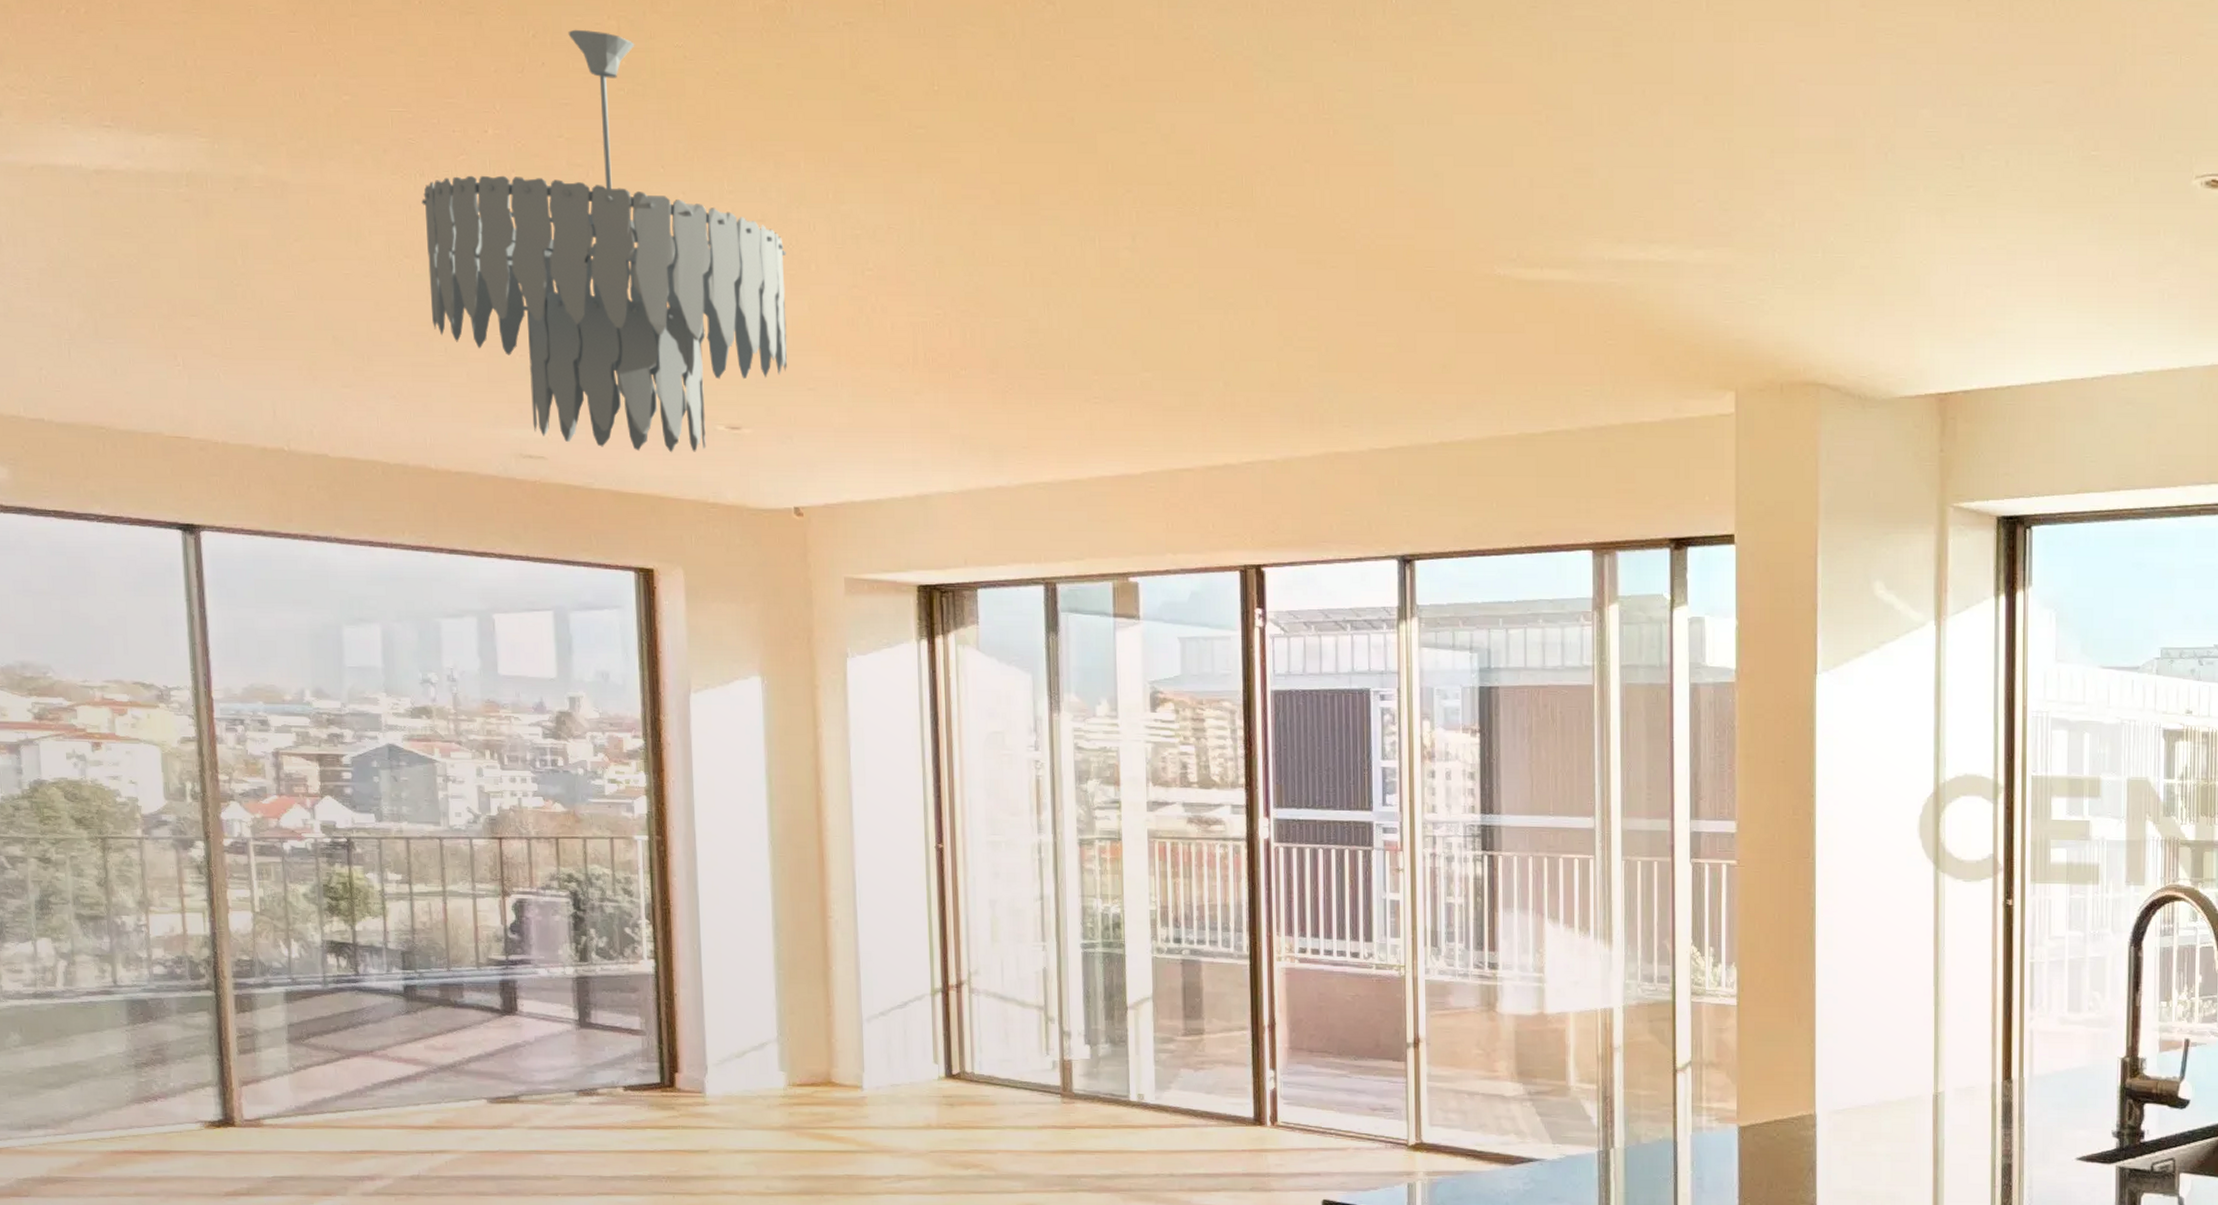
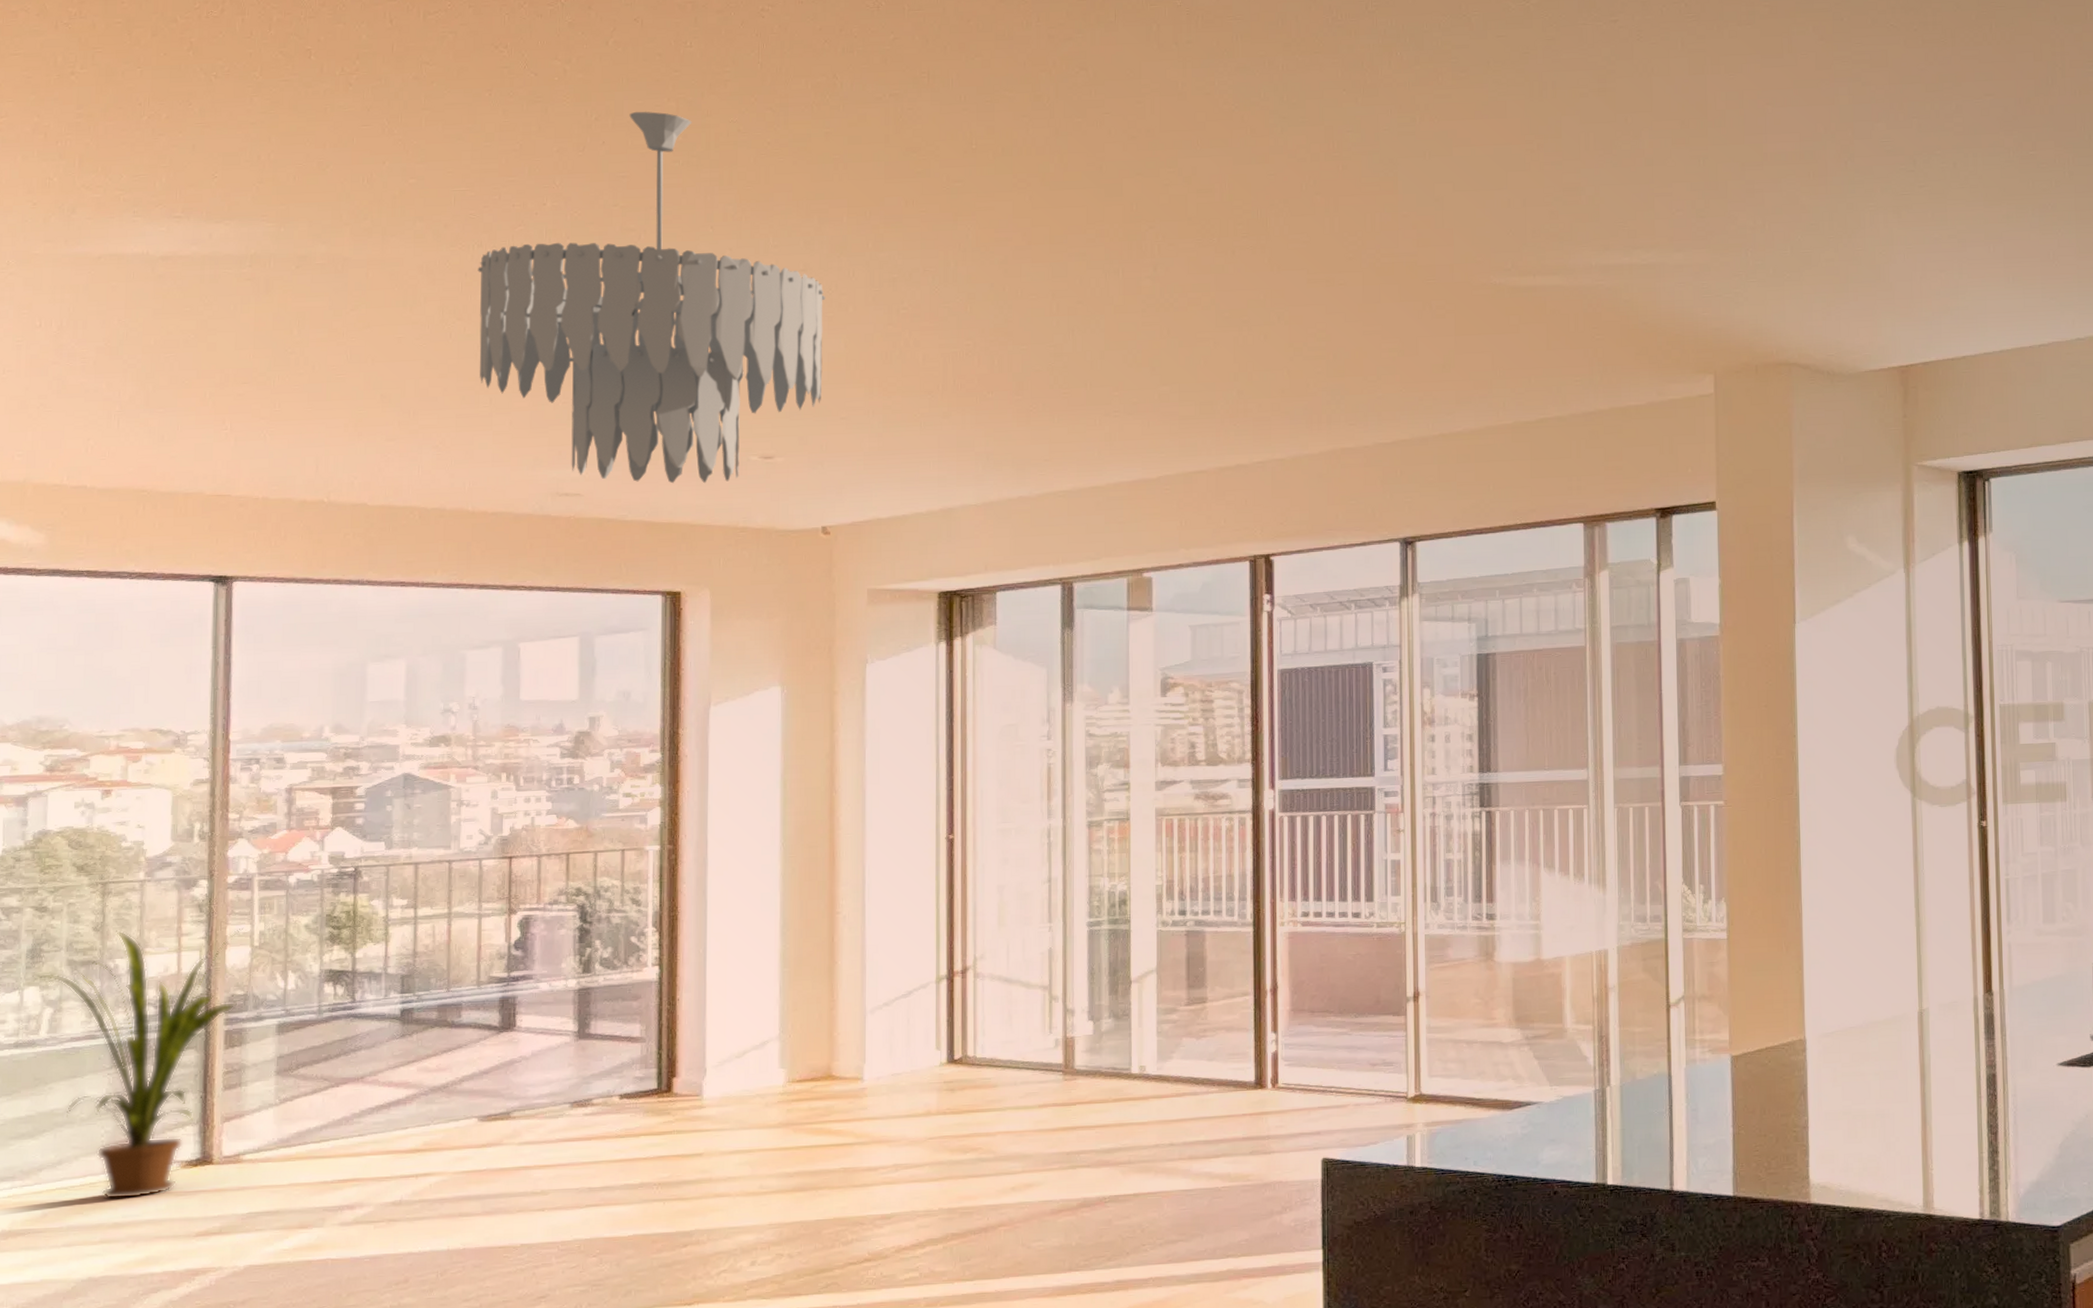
house plant: none [43,887,244,1155] -> present [32,929,243,1200]

